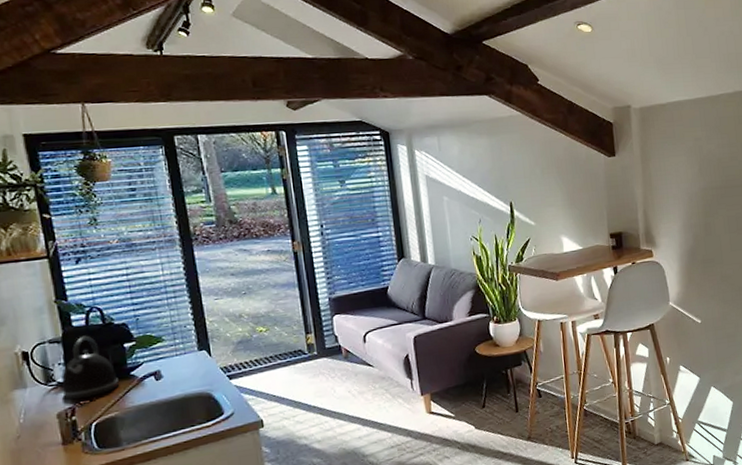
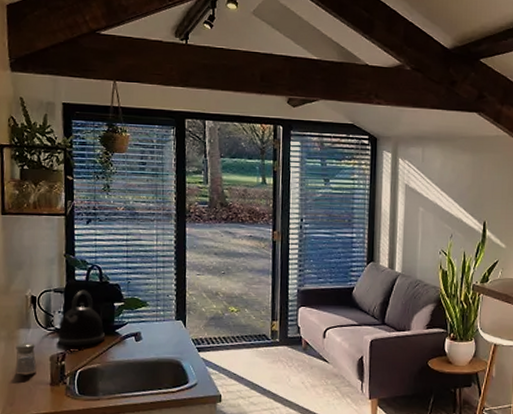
salt shaker: none [12,403,43,441] -> present [15,342,37,375]

